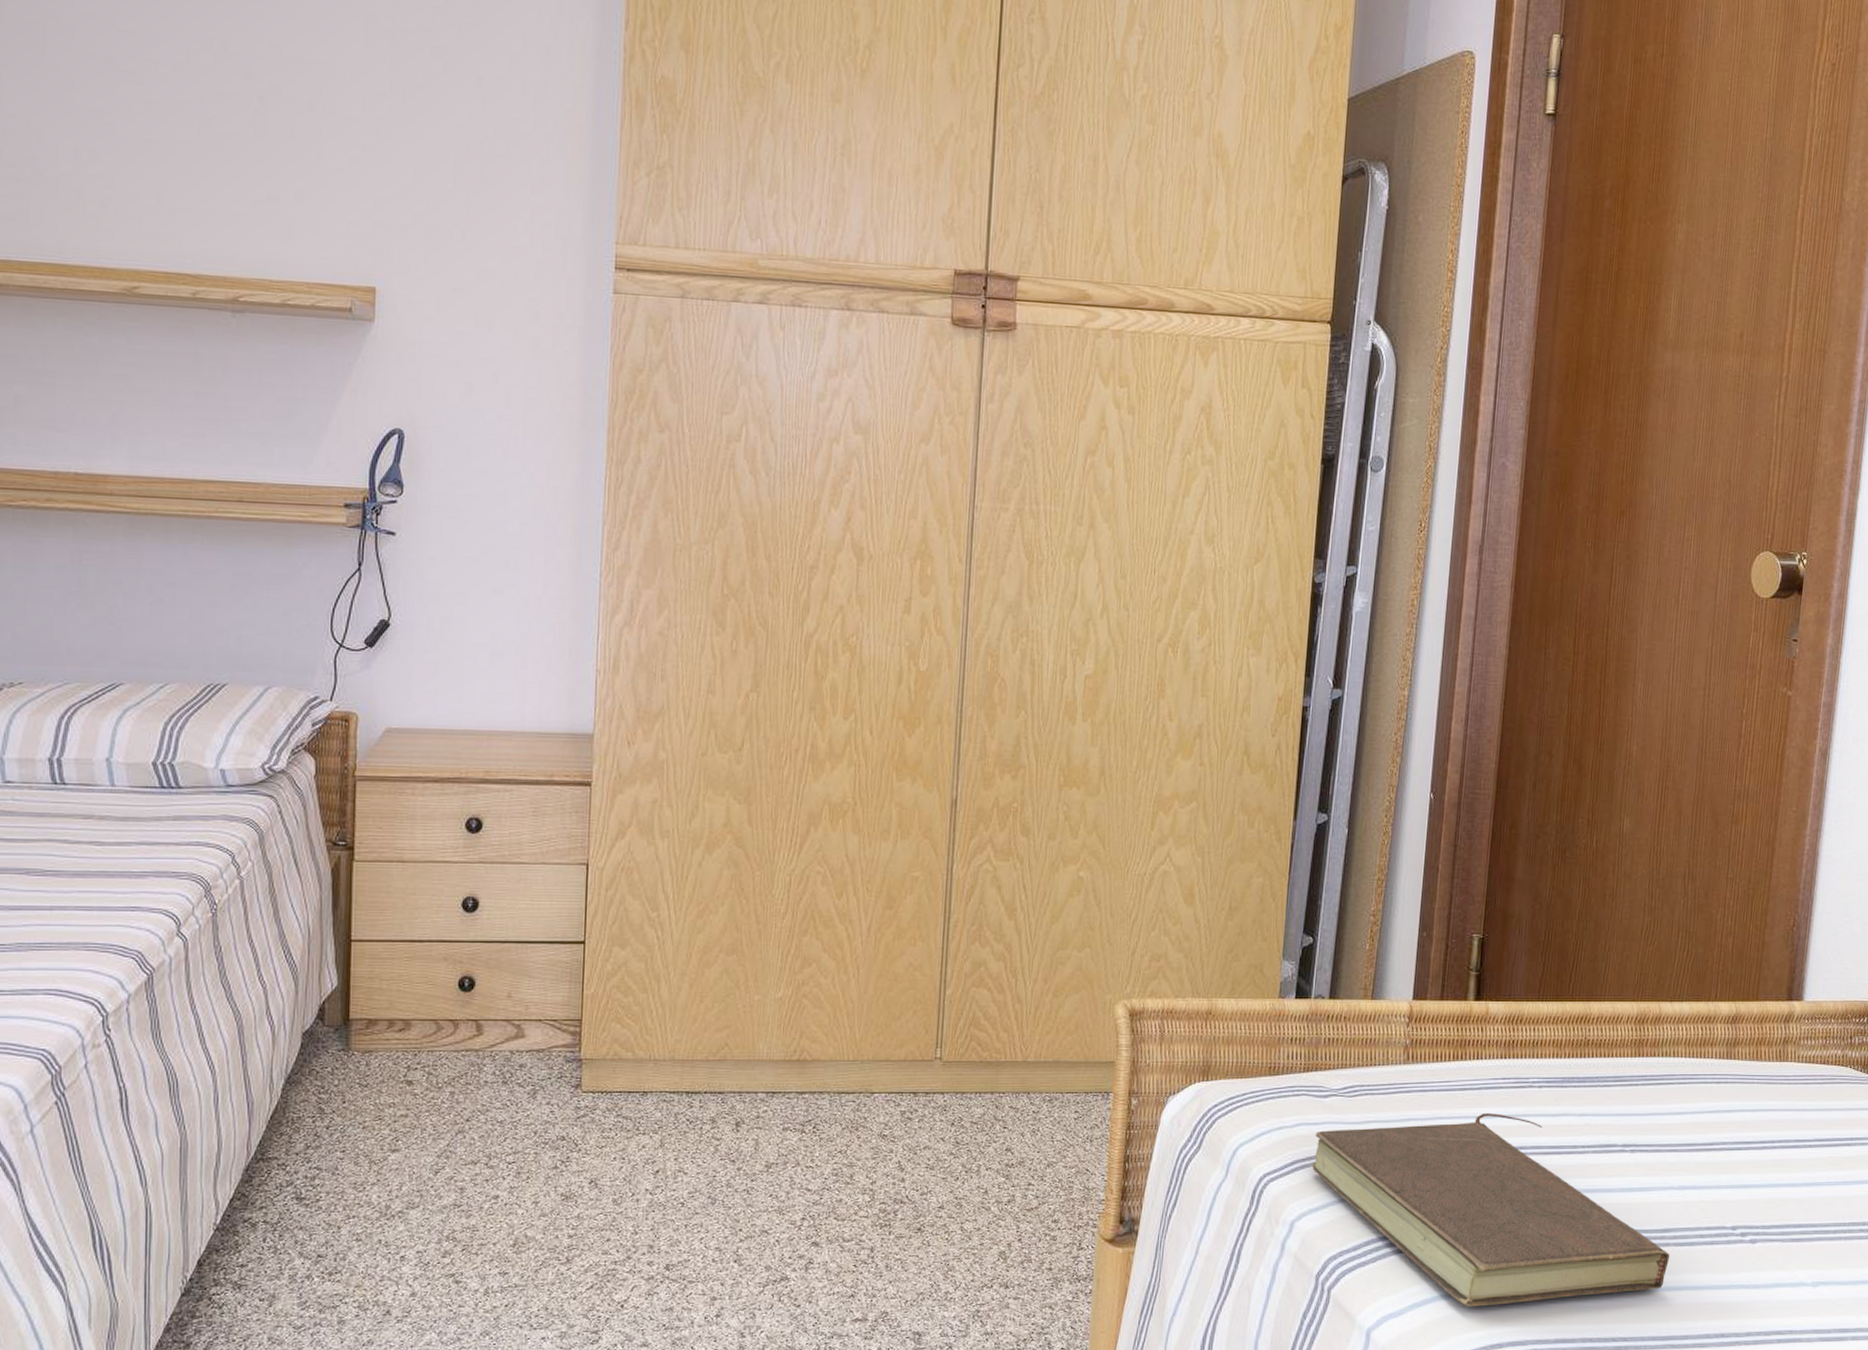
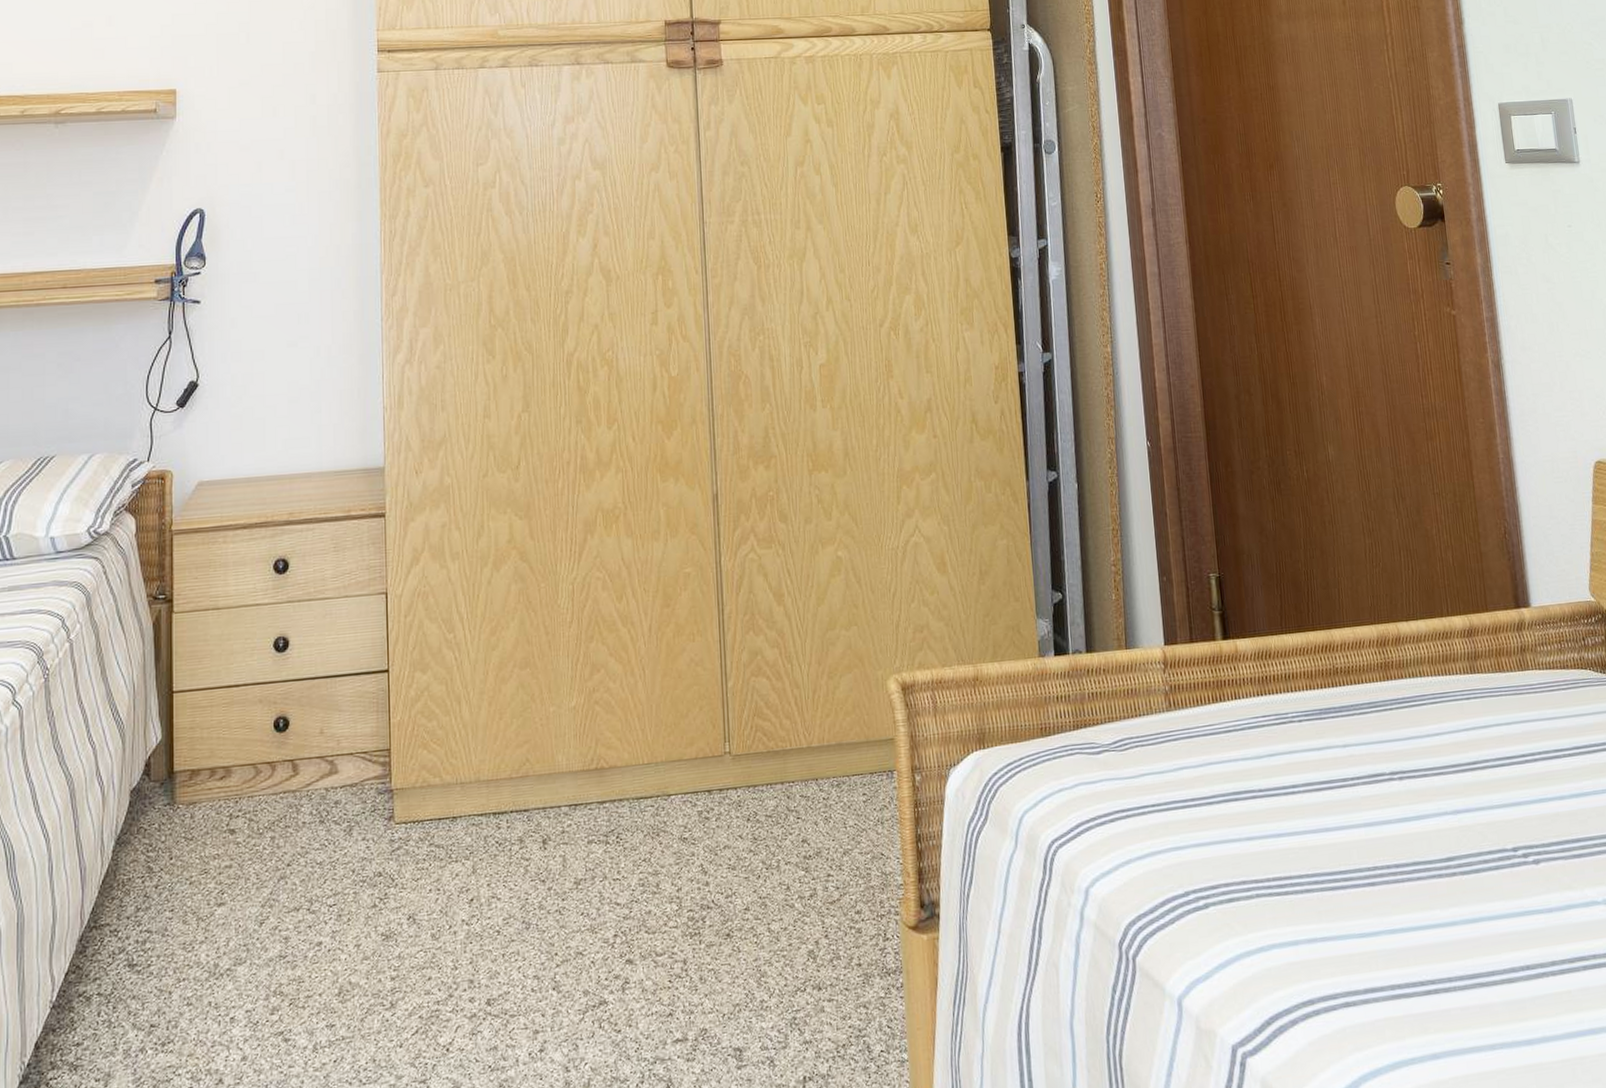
book: present [1311,1112,1670,1307] -> none [1094,753,1460,963]

